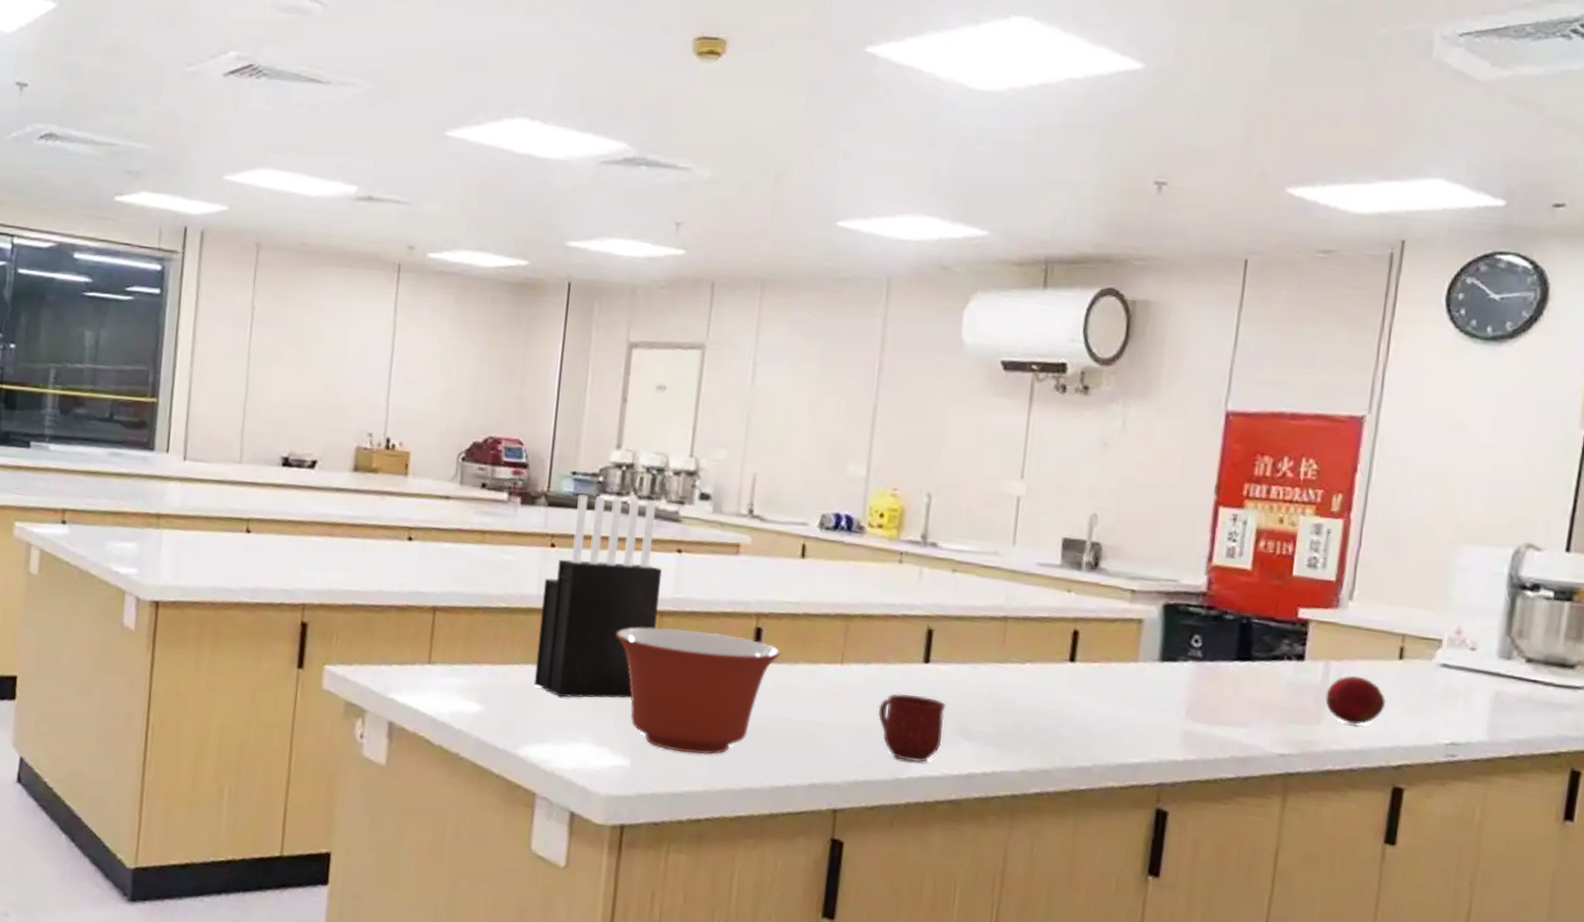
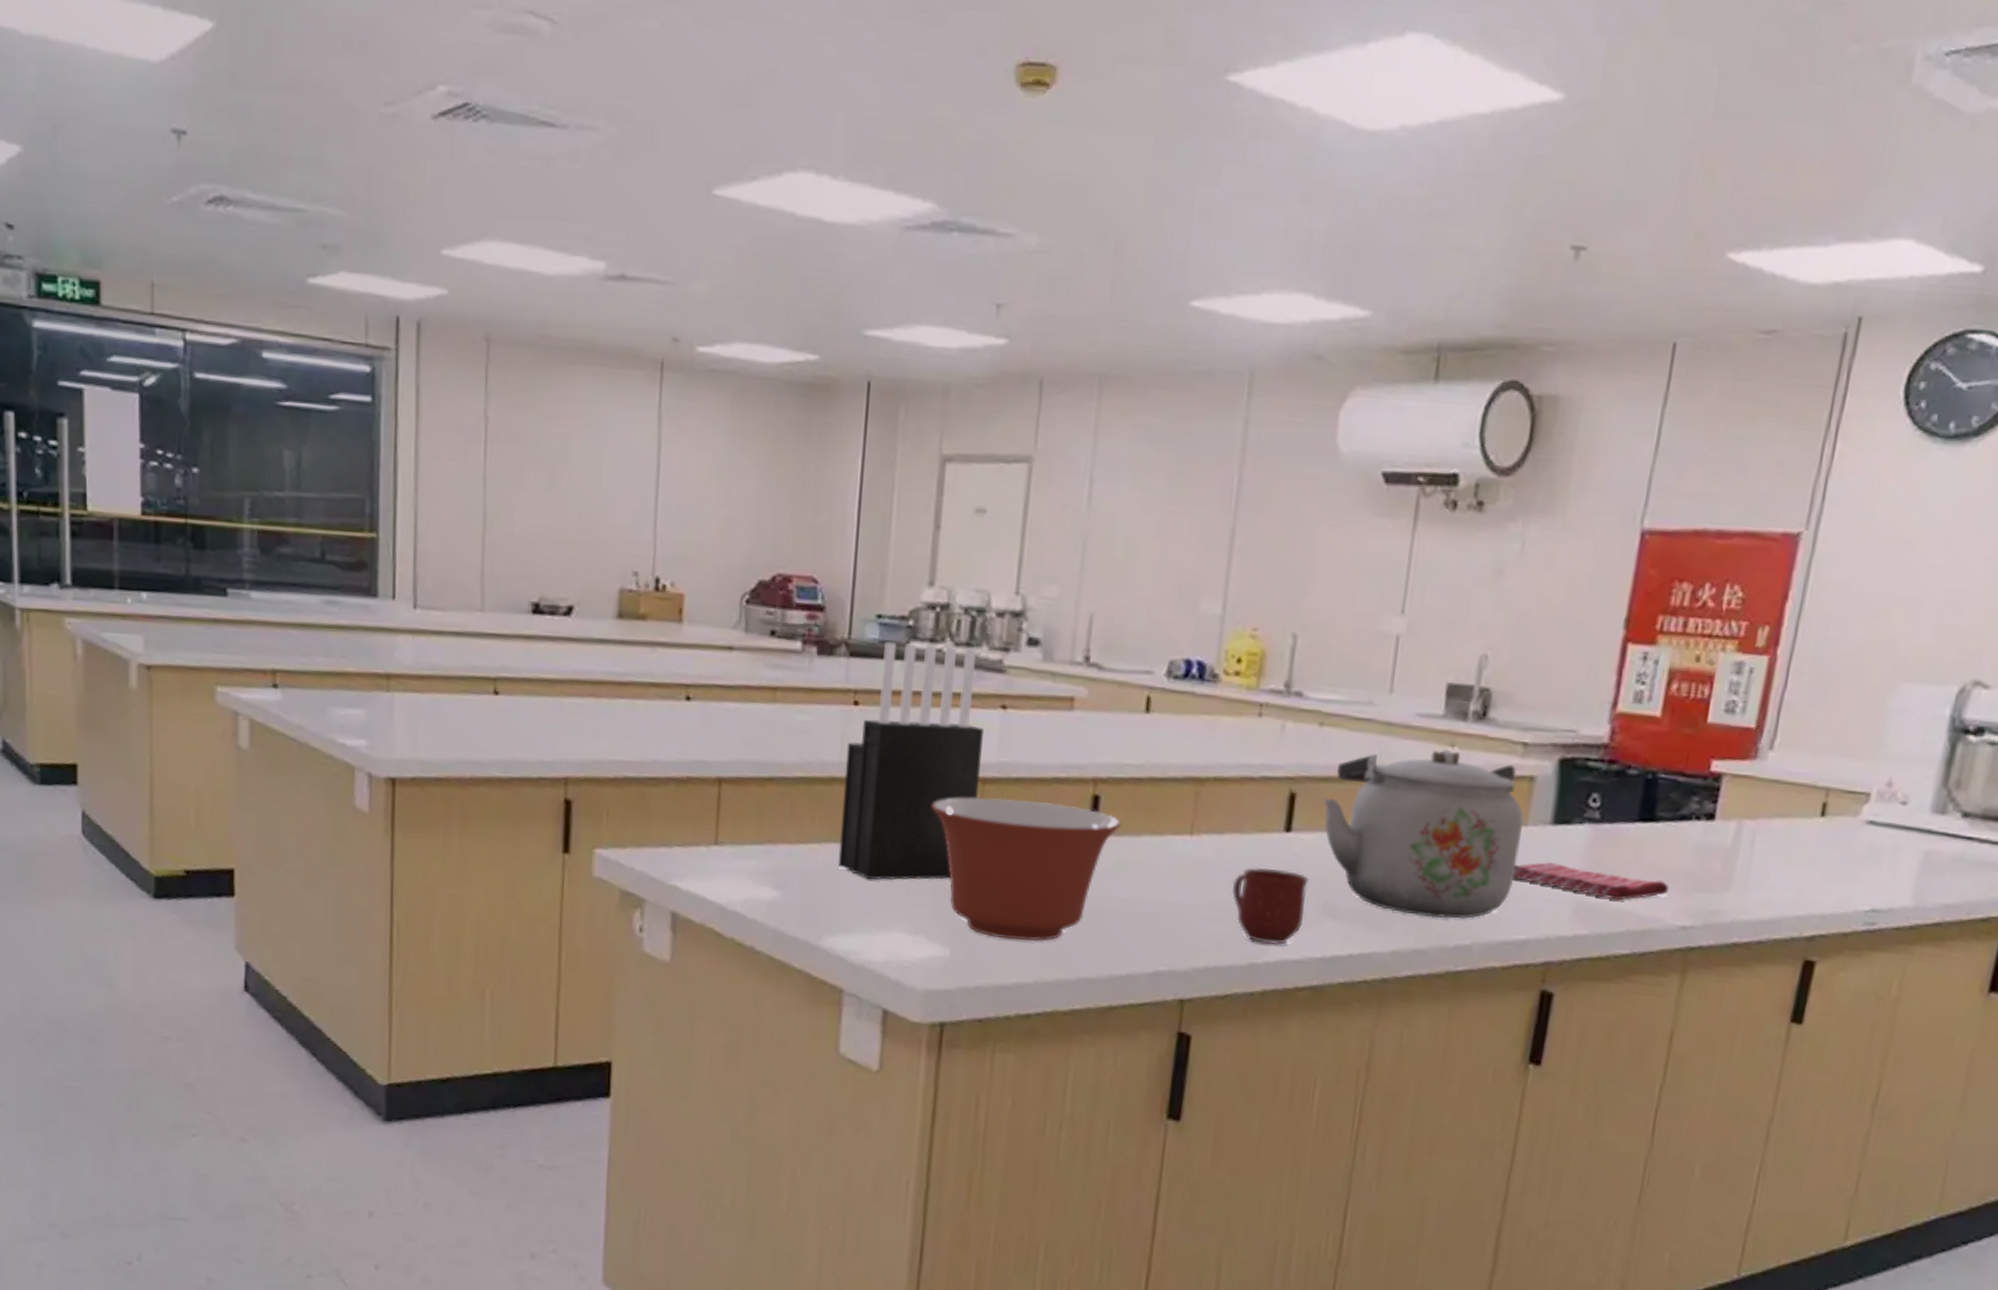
kettle: none [957,594,1135,744] -> present [1323,749,1524,920]
dish towel: none [1126,694,1266,730] -> present [1512,862,1669,901]
fruit: present [1325,676,1386,725] -> none [1735,837,1803,892]

